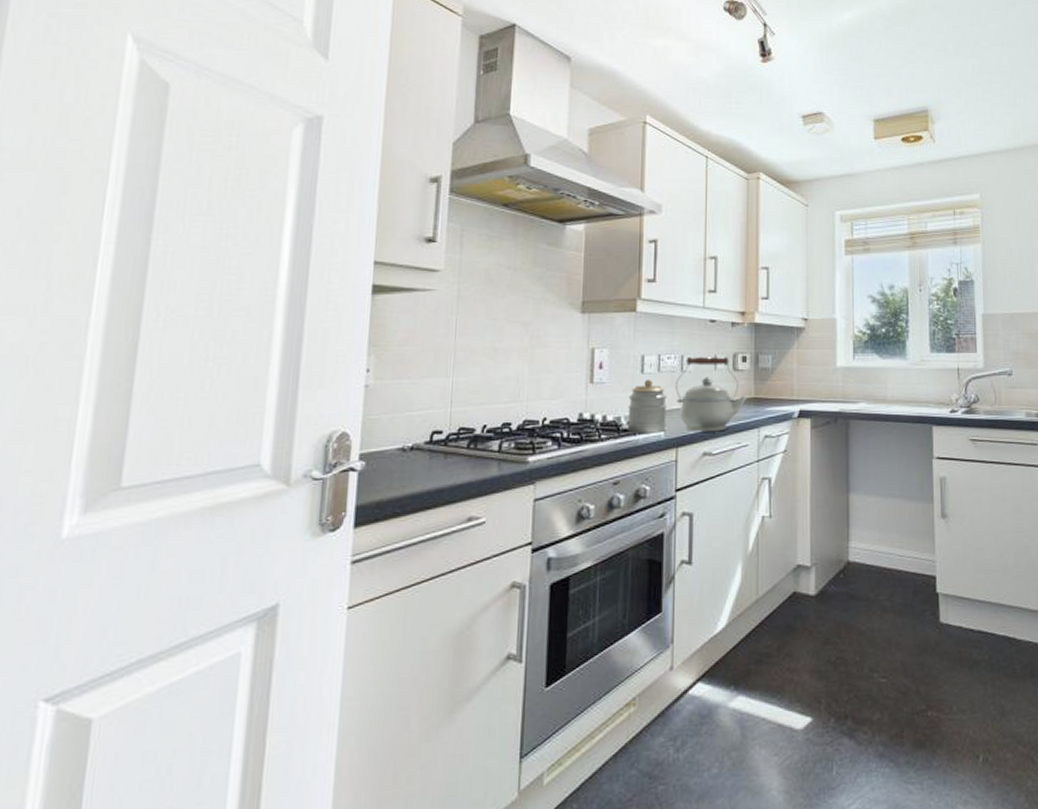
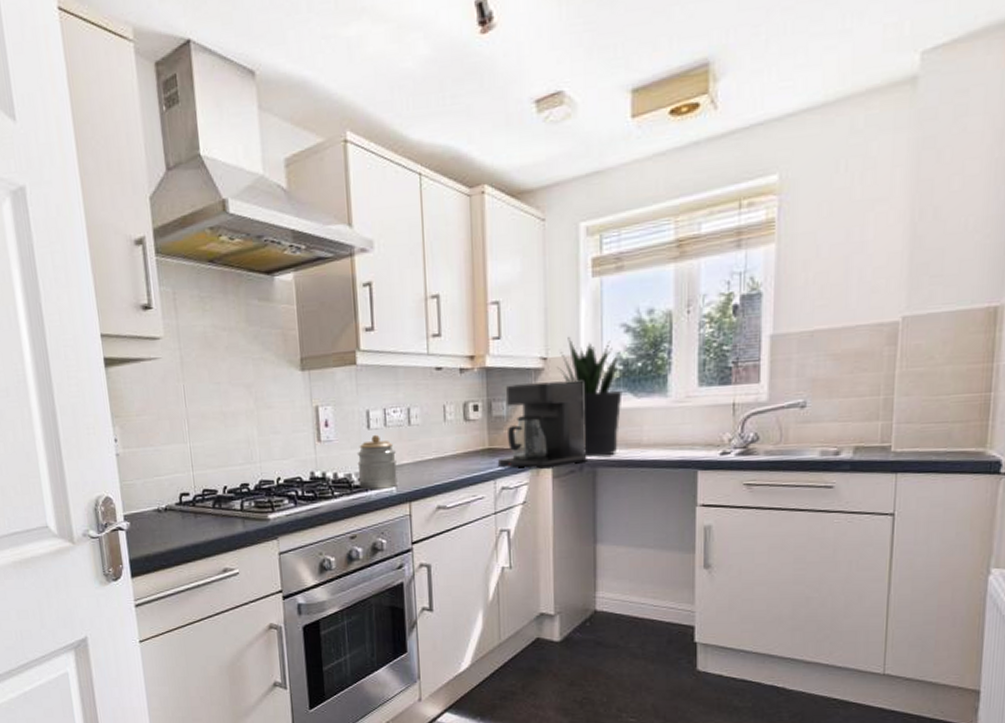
kettle: present [675,356,748,432] -> none [403,407,481,486]
coffee maker: none [761,340,841,420] -> present [497,380,587,470]
planter: none [816,303,870,410] -> present [557,337,623,457]

